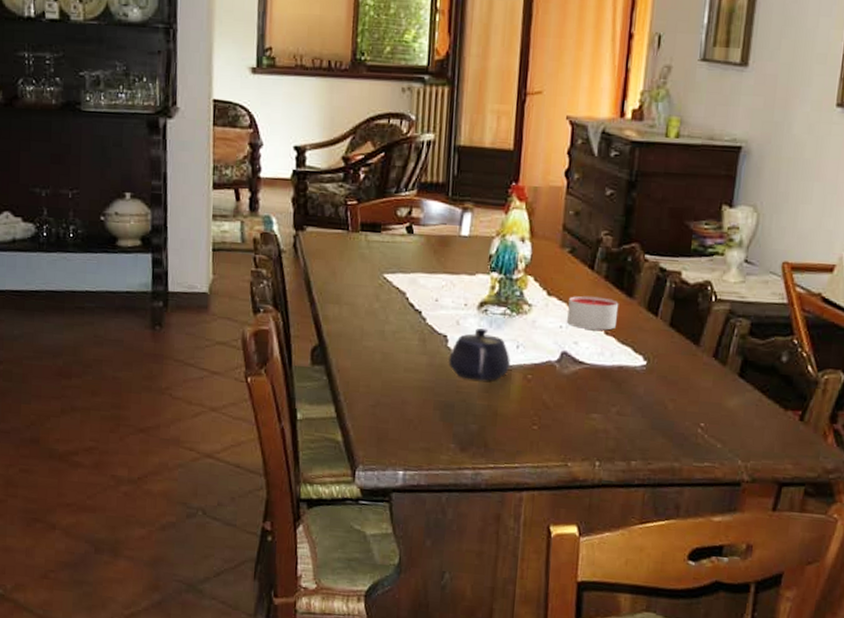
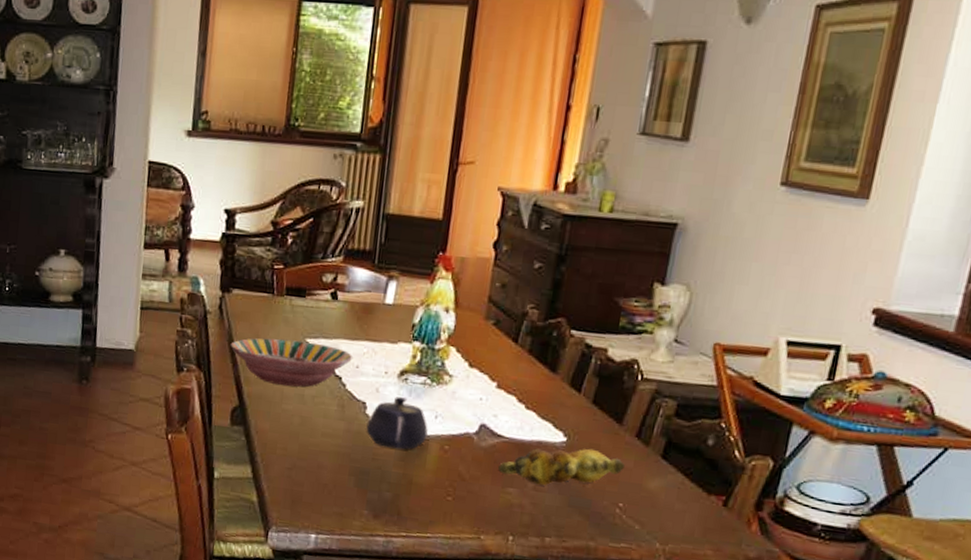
serving bowl: none [307,275,431,323] -> present [230,338,352,387]
candle: present [567,295,619,331] -> none [487,368,542,405]
banana bunch: none [580,370,705,410] -> present [497,448,626,486]

